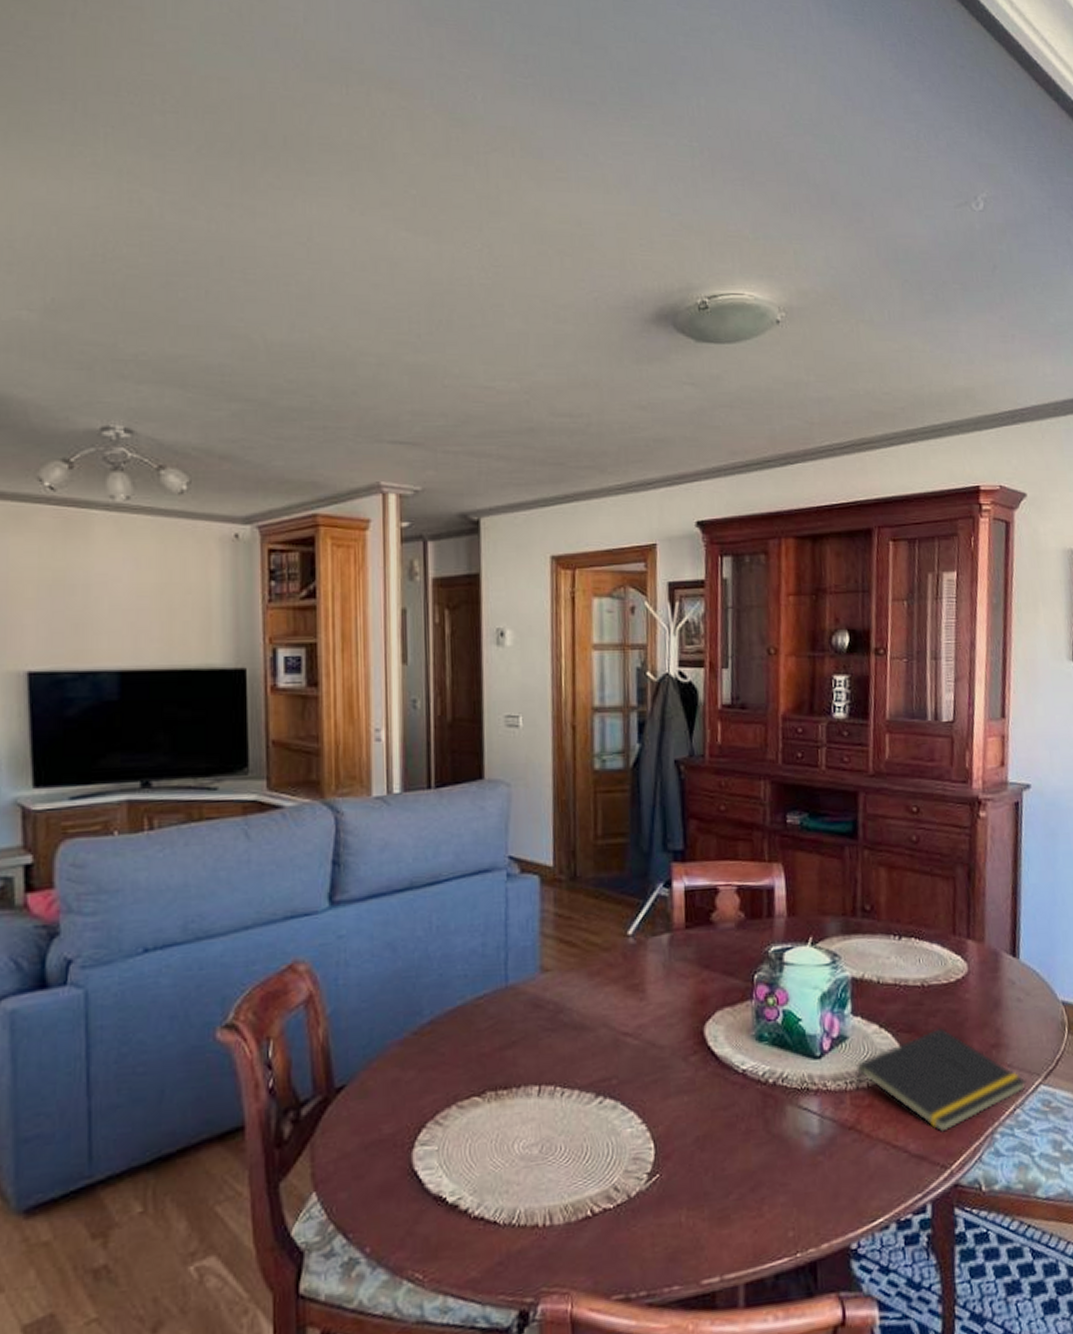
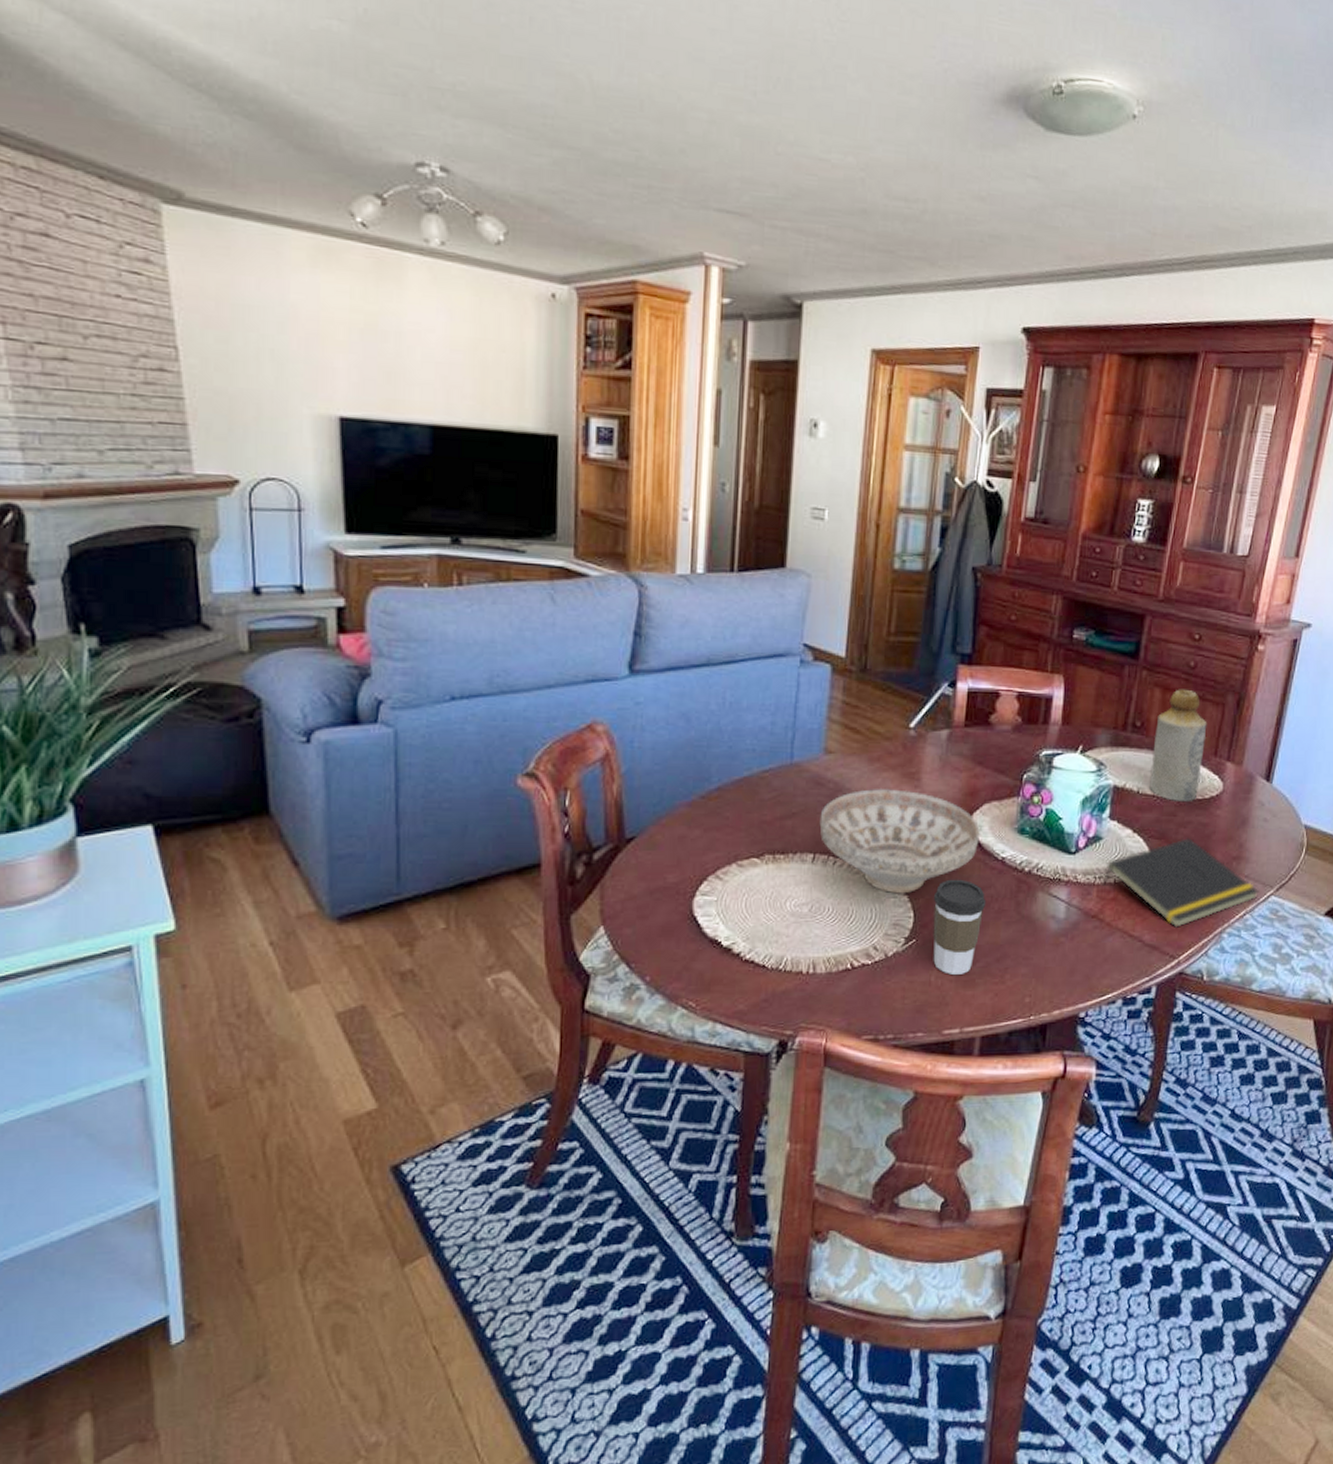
decorative bowl: none [542,1004,716,1123] -> present [819,789,980,894]
coffee cup: none [673,1099,732,1212] -> present [933,879,987,975]
bottle: none [887,865,943,989] -> present [1149,689,1207,803]

